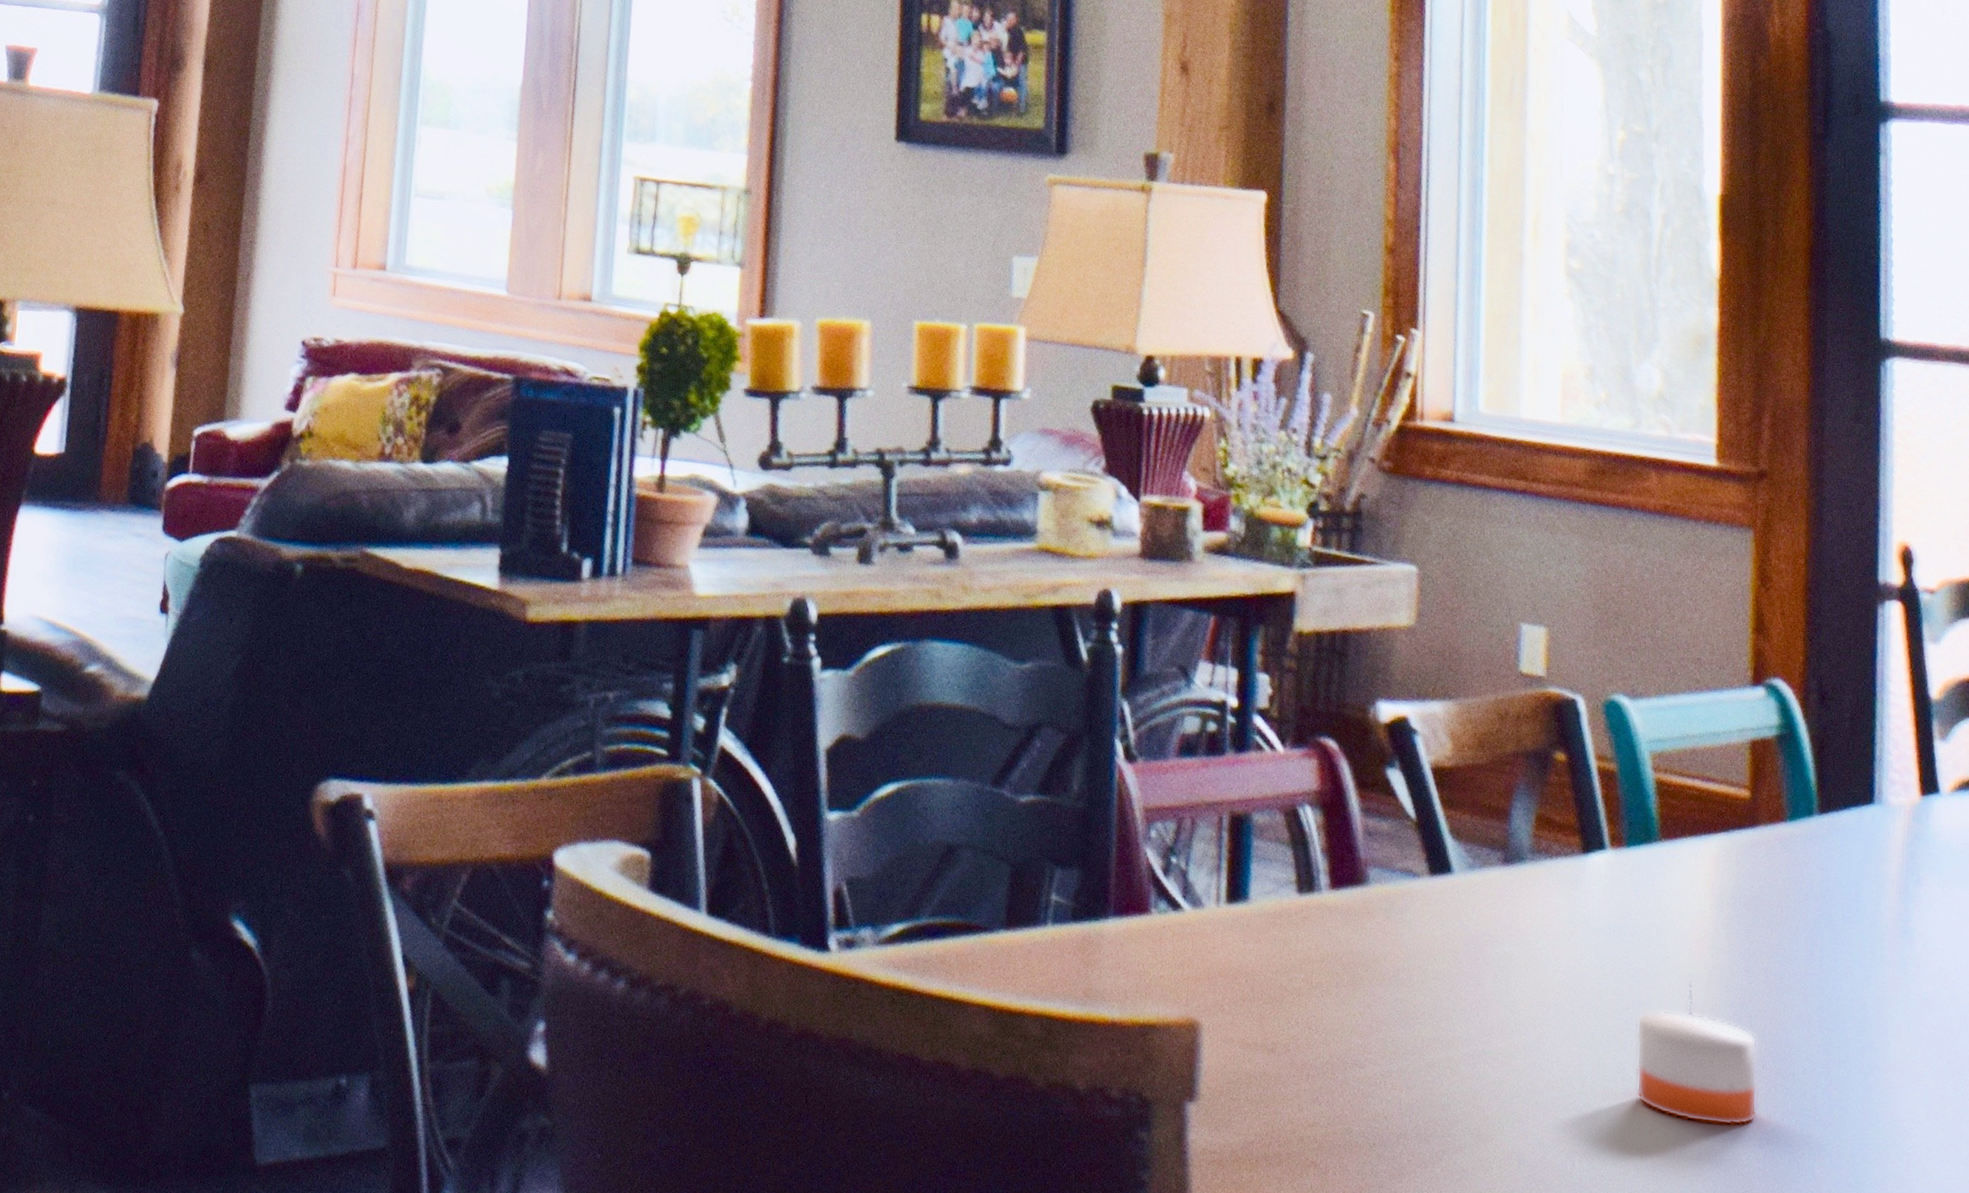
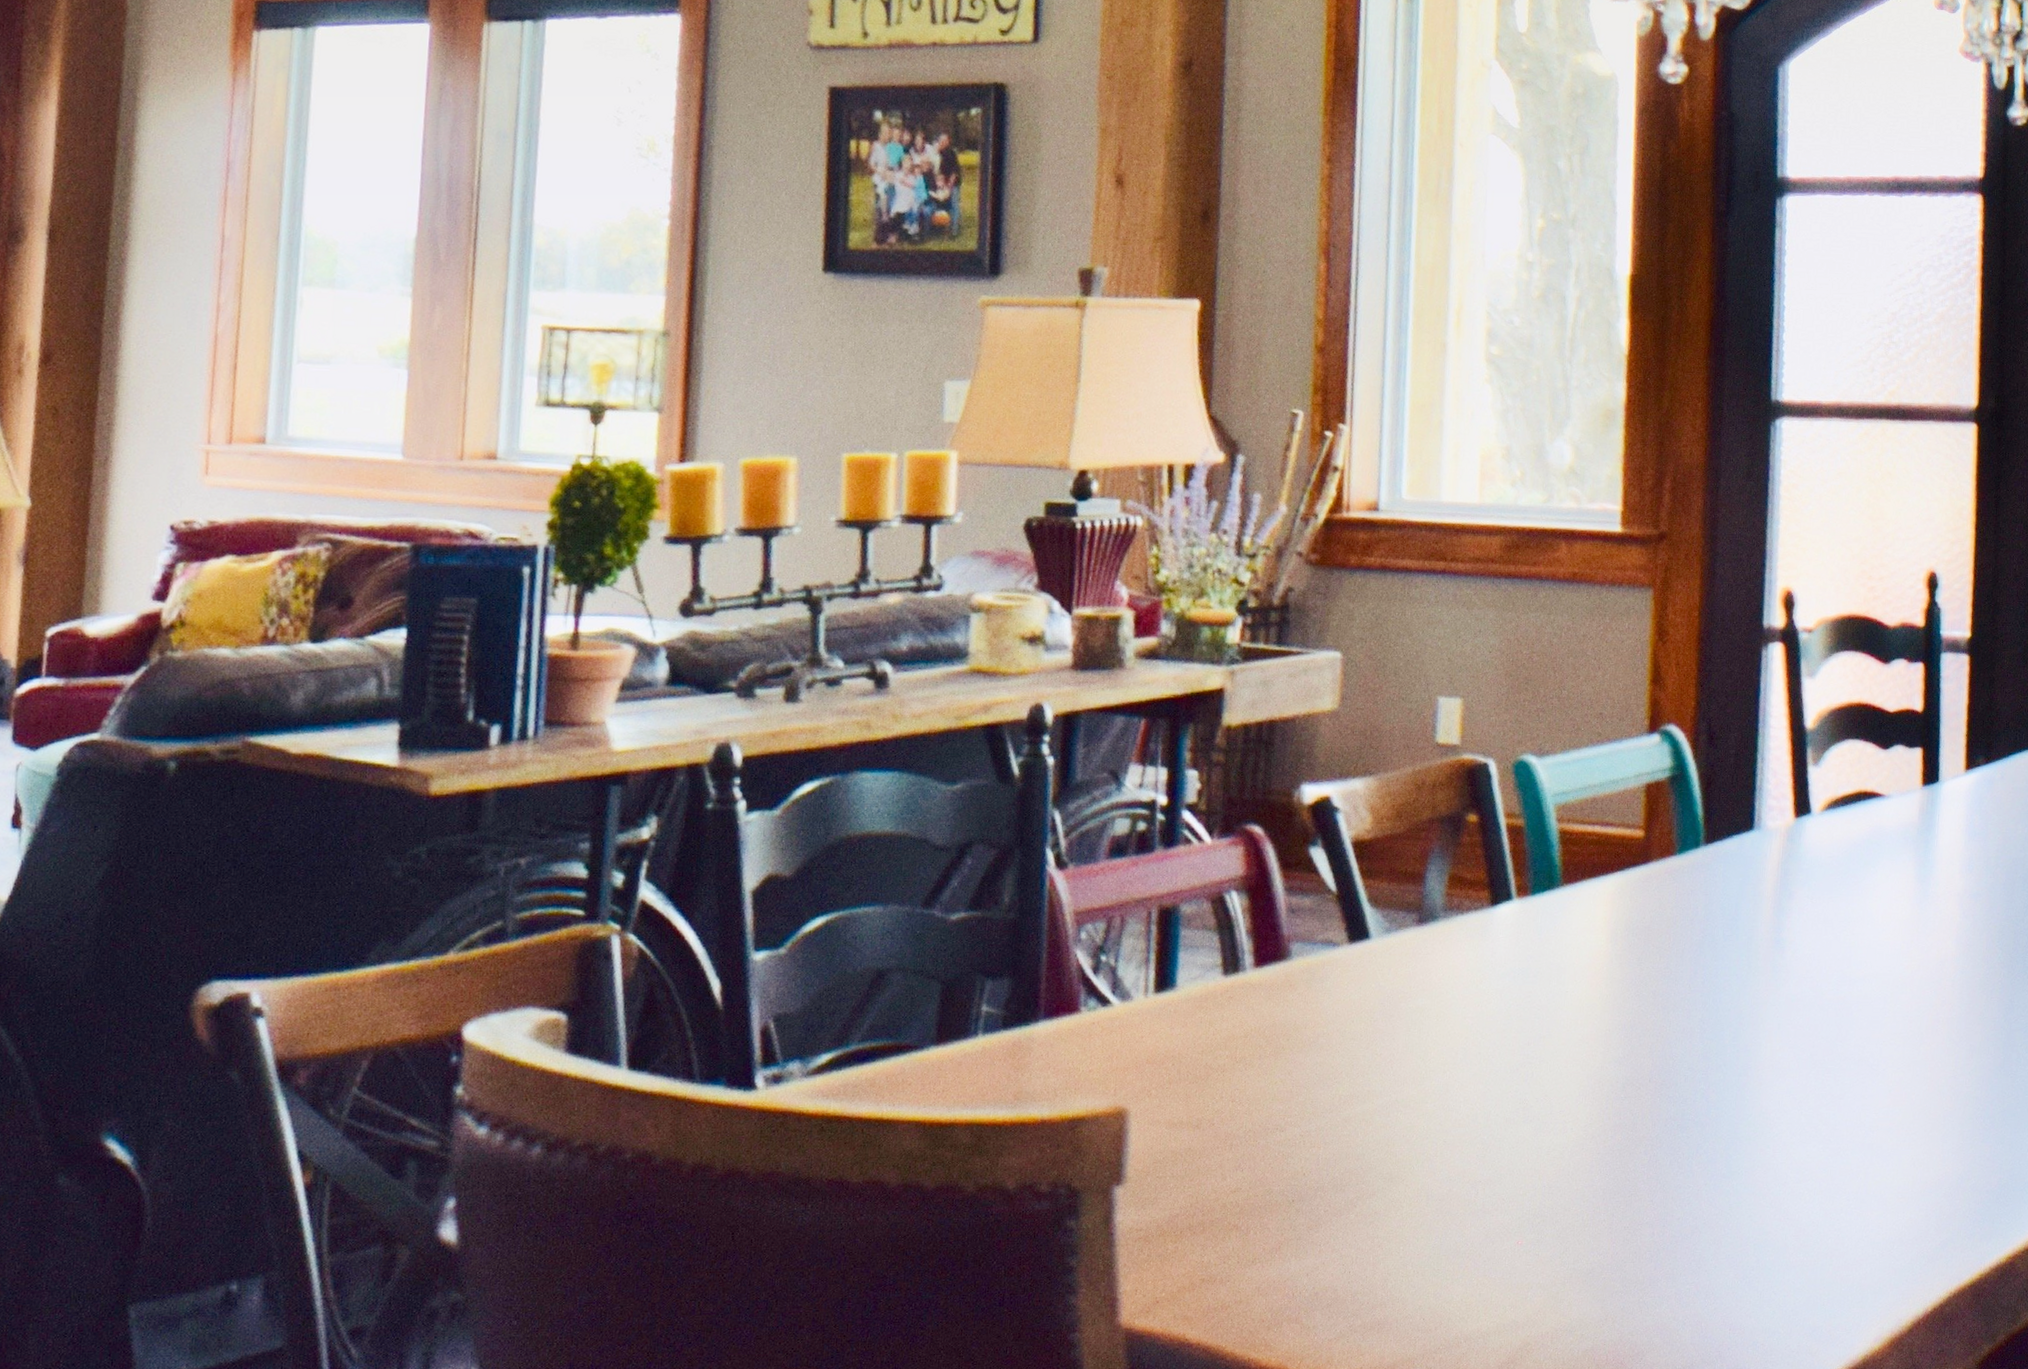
candle: present [1636,981,1758,1127] -> none [1535,1011,1645,1139]

